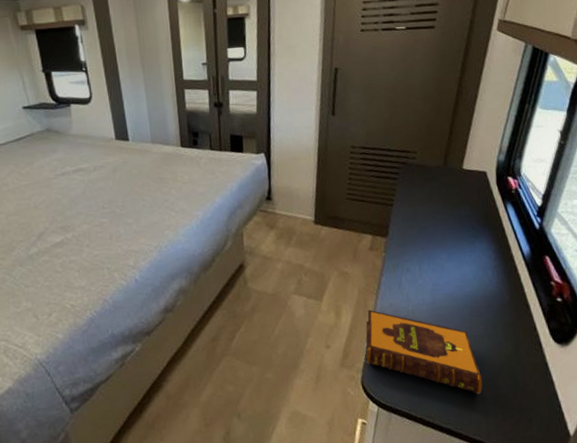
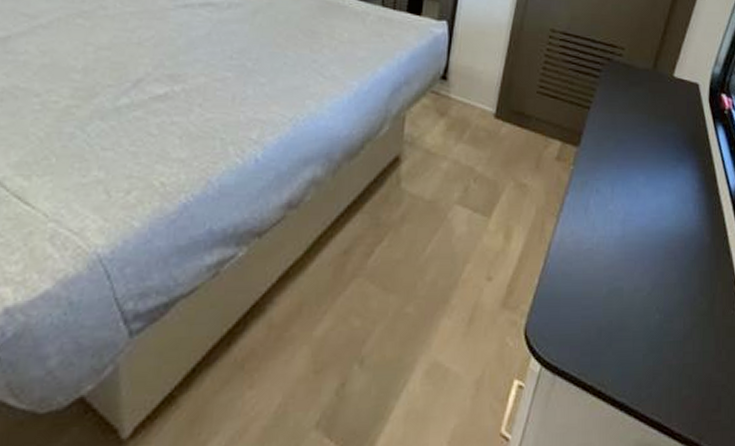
hardback book: present [365,309,483,394] -> none [533,236,669,360]

